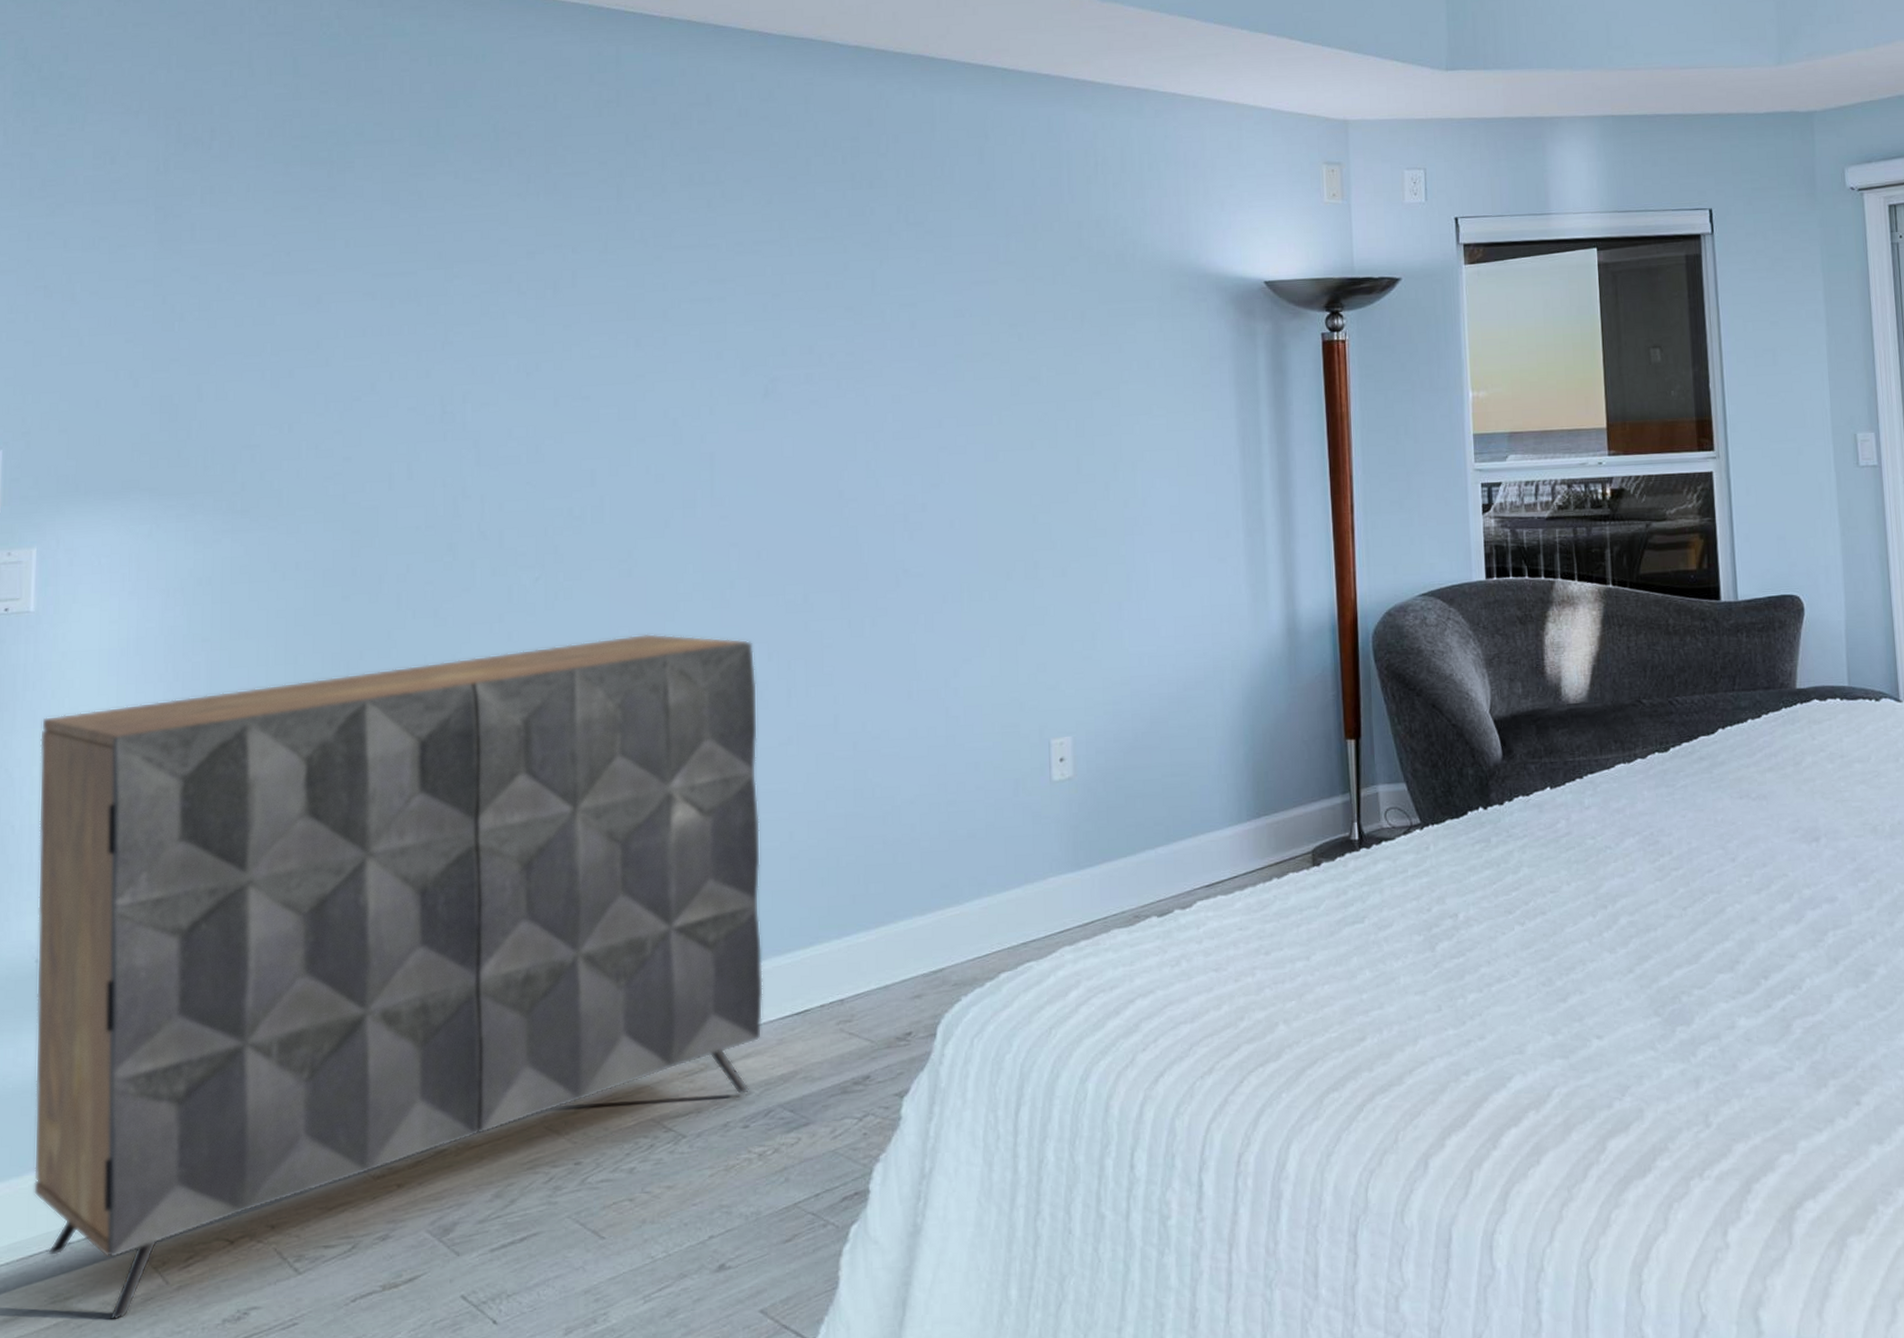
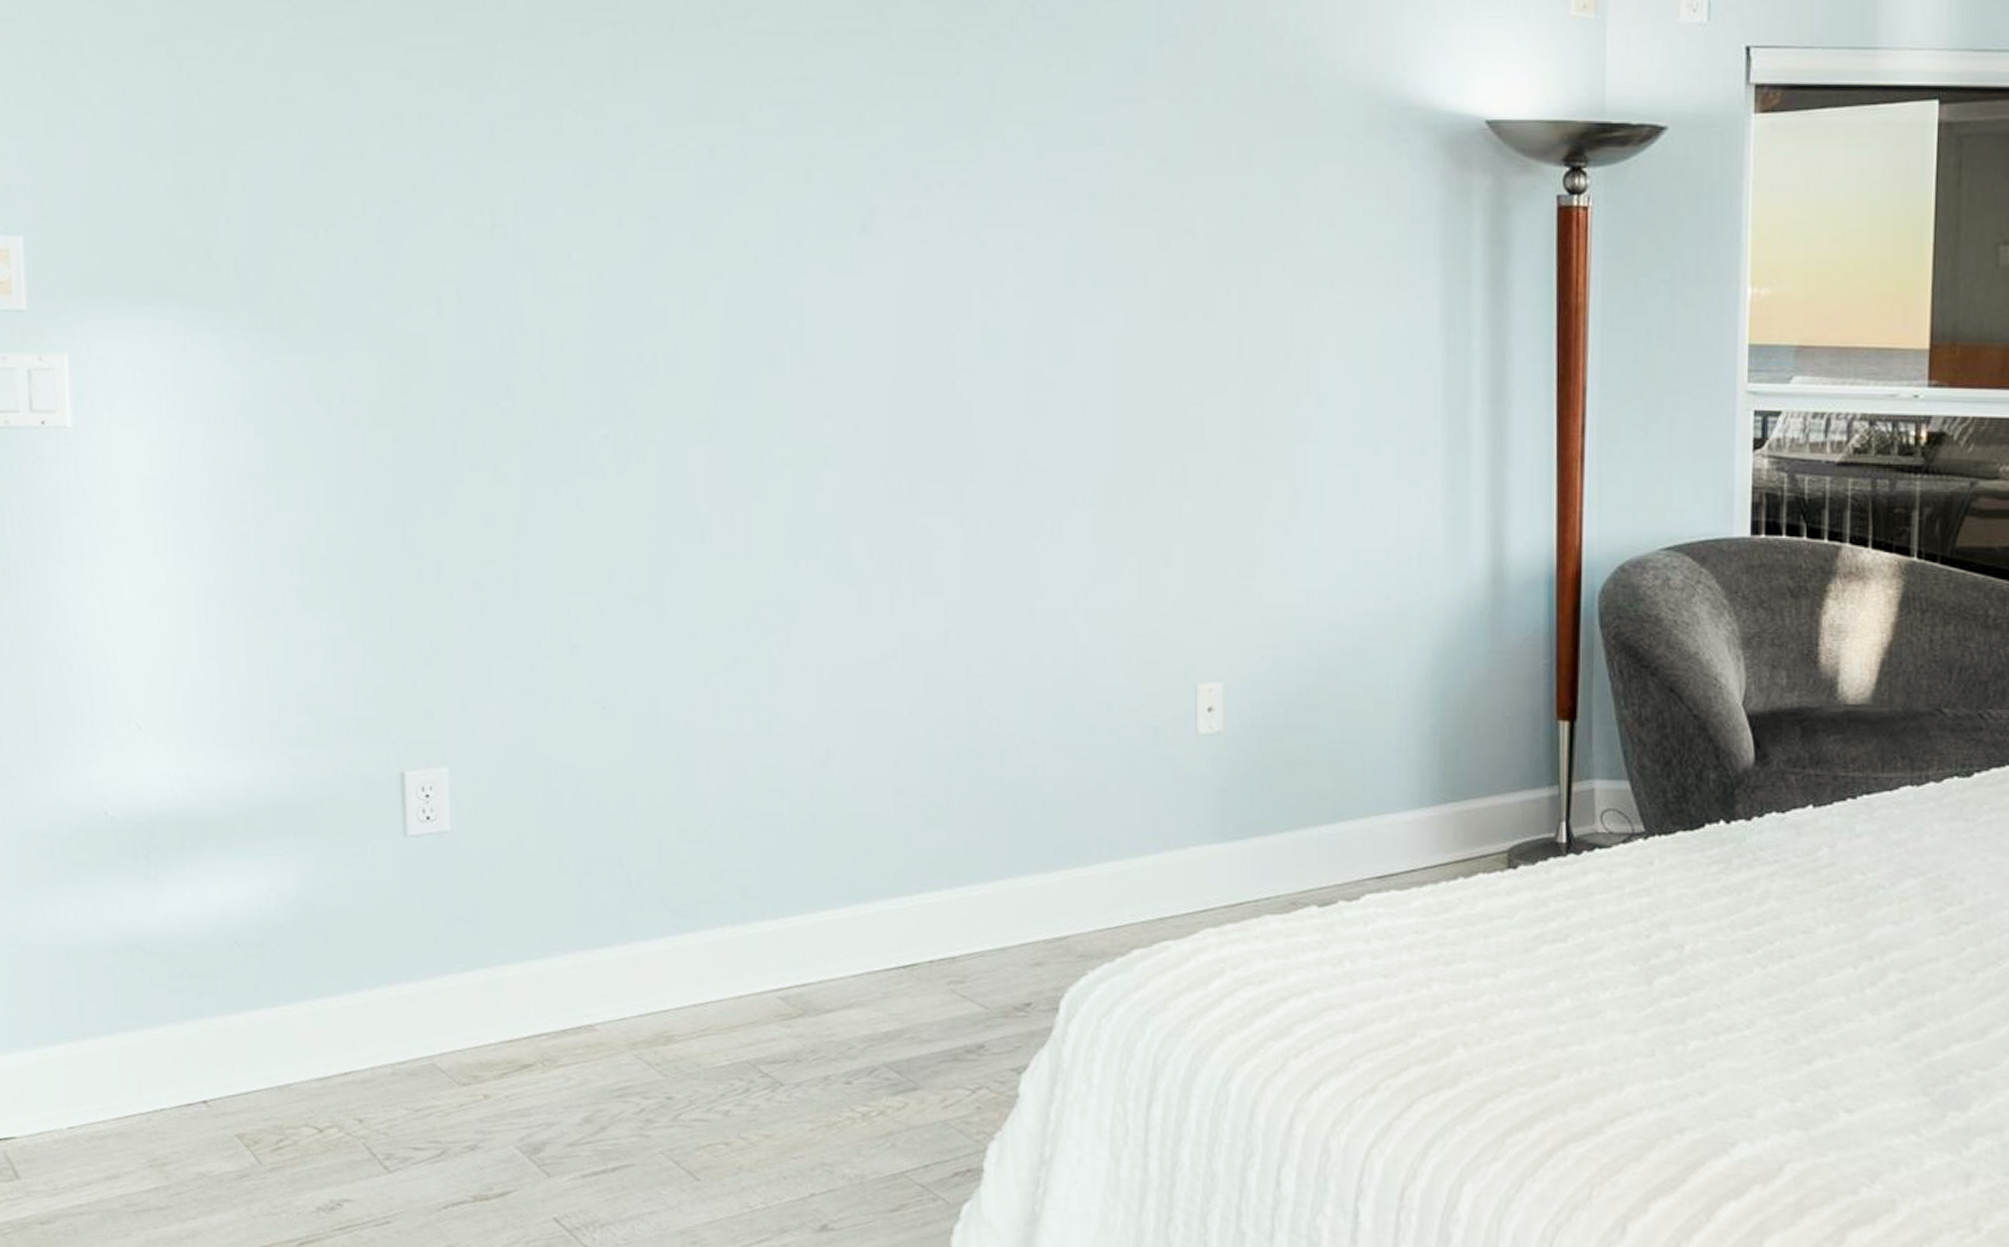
dresser: present [33,633,763,1320] -> none [89,512,866,1193]

